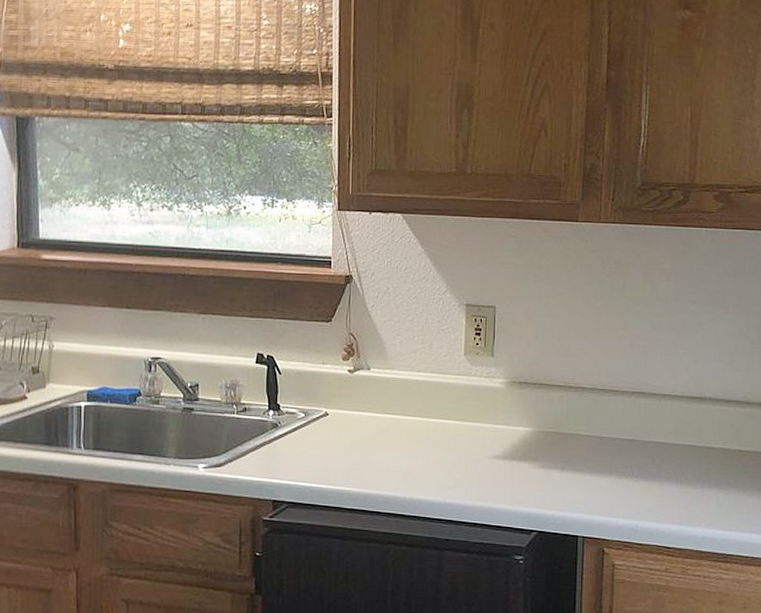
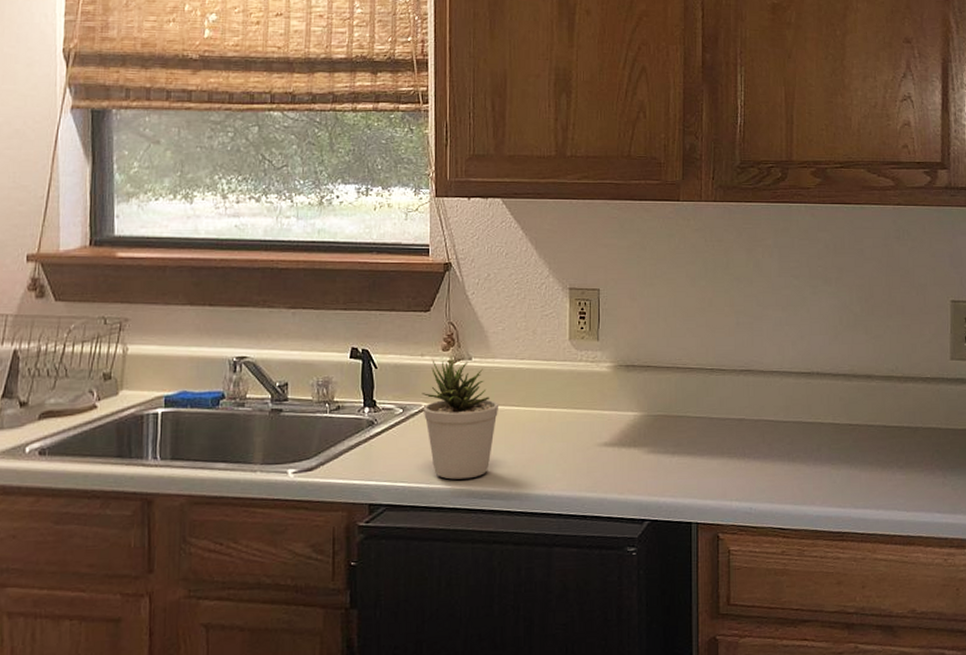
potted plant: none [323,364,396,482] -> present [422,354,499,480]

